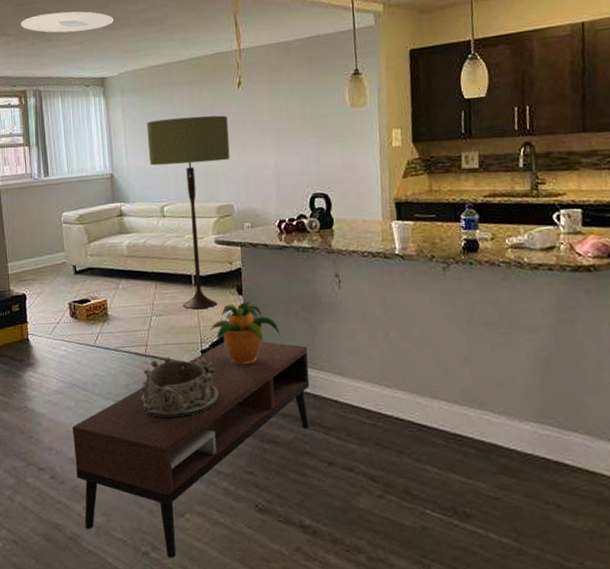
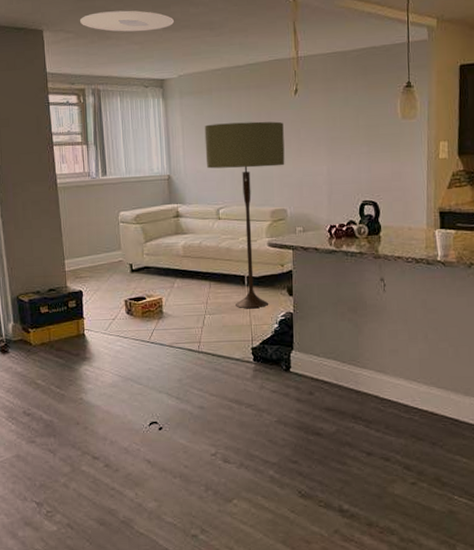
coffee table: present [72,341,310,558] -> none [126,339,353,540]
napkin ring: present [140,357,220,418] -> none [193,353,268,411]
potted plant: present [210,300,281,364] -> none [261,301,328,361]

